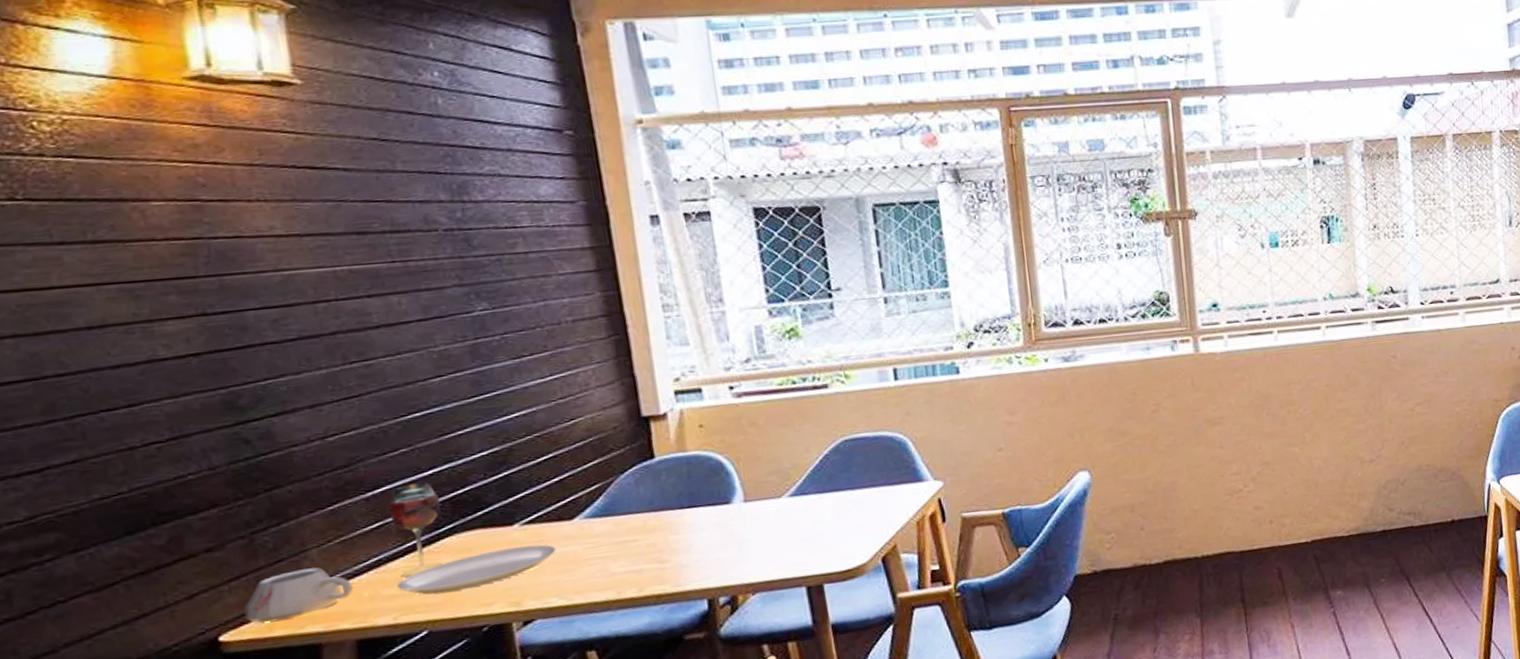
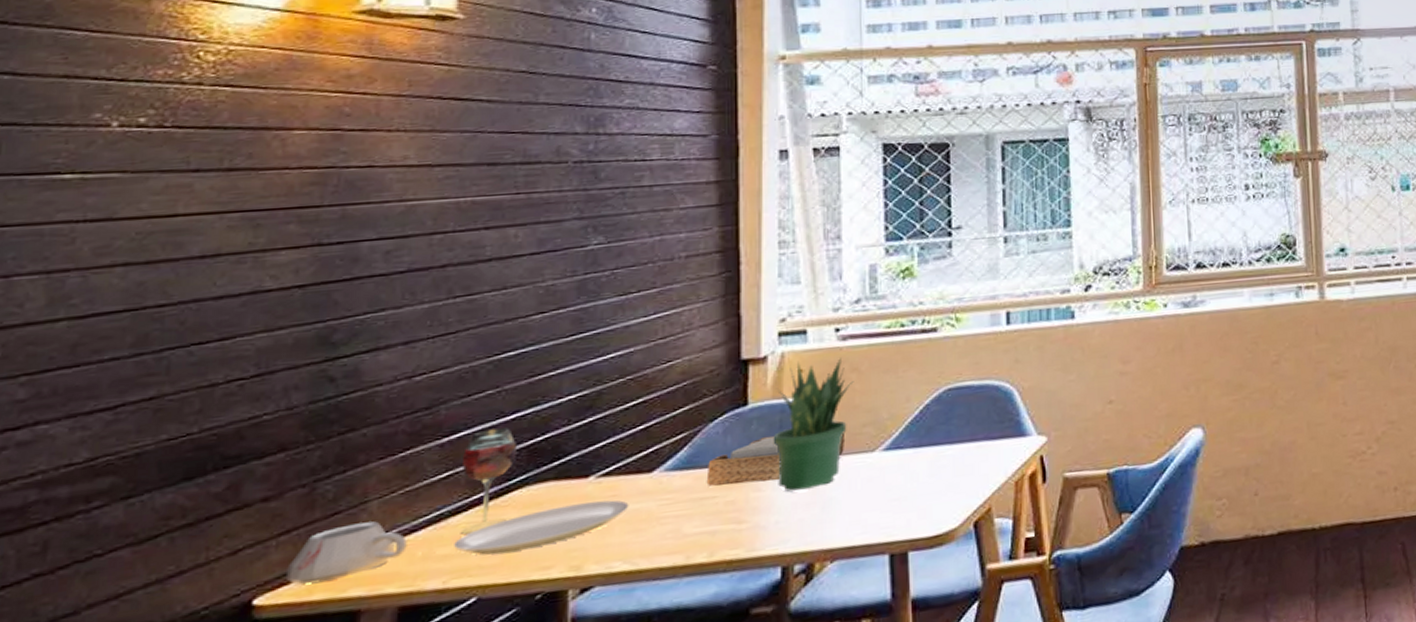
napkin holder: none [624,481,753,531] -> present [706,433,846,487]
planter: none [680,414,754,534] -> present [773,358,854,492]

